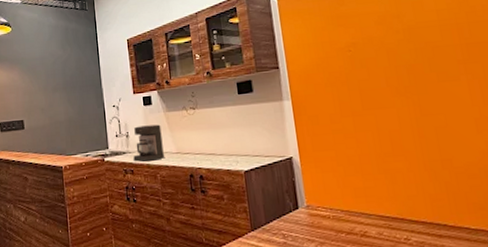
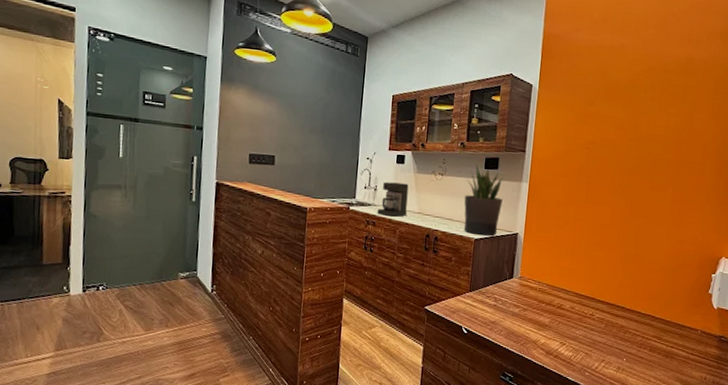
planter: none [222,90,268,167] -> present [463,163,504,237]

